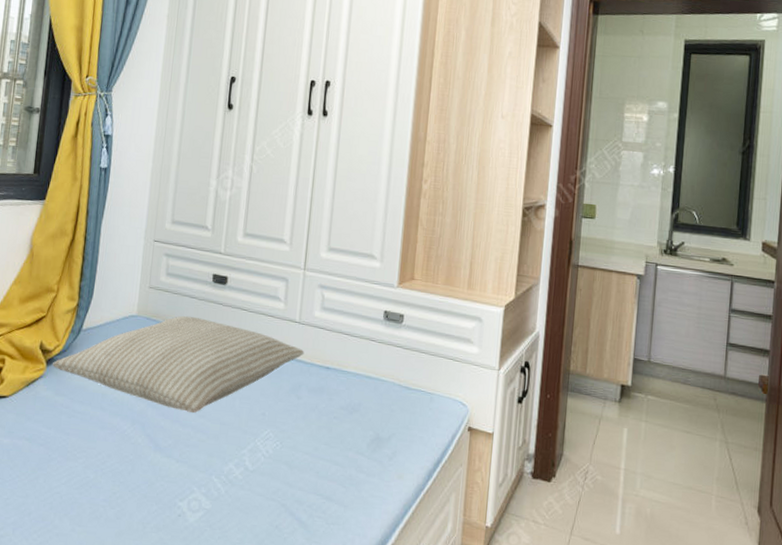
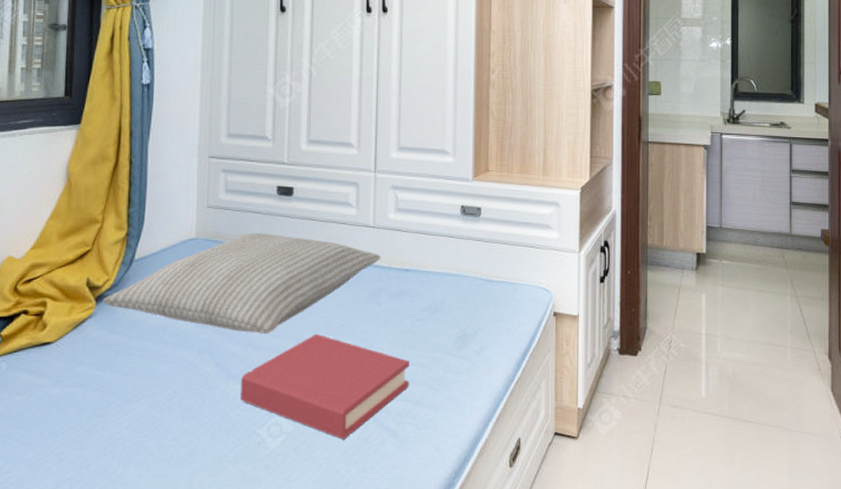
hardback book: none [166,418,324,524] -> present [241,333,409,440]

